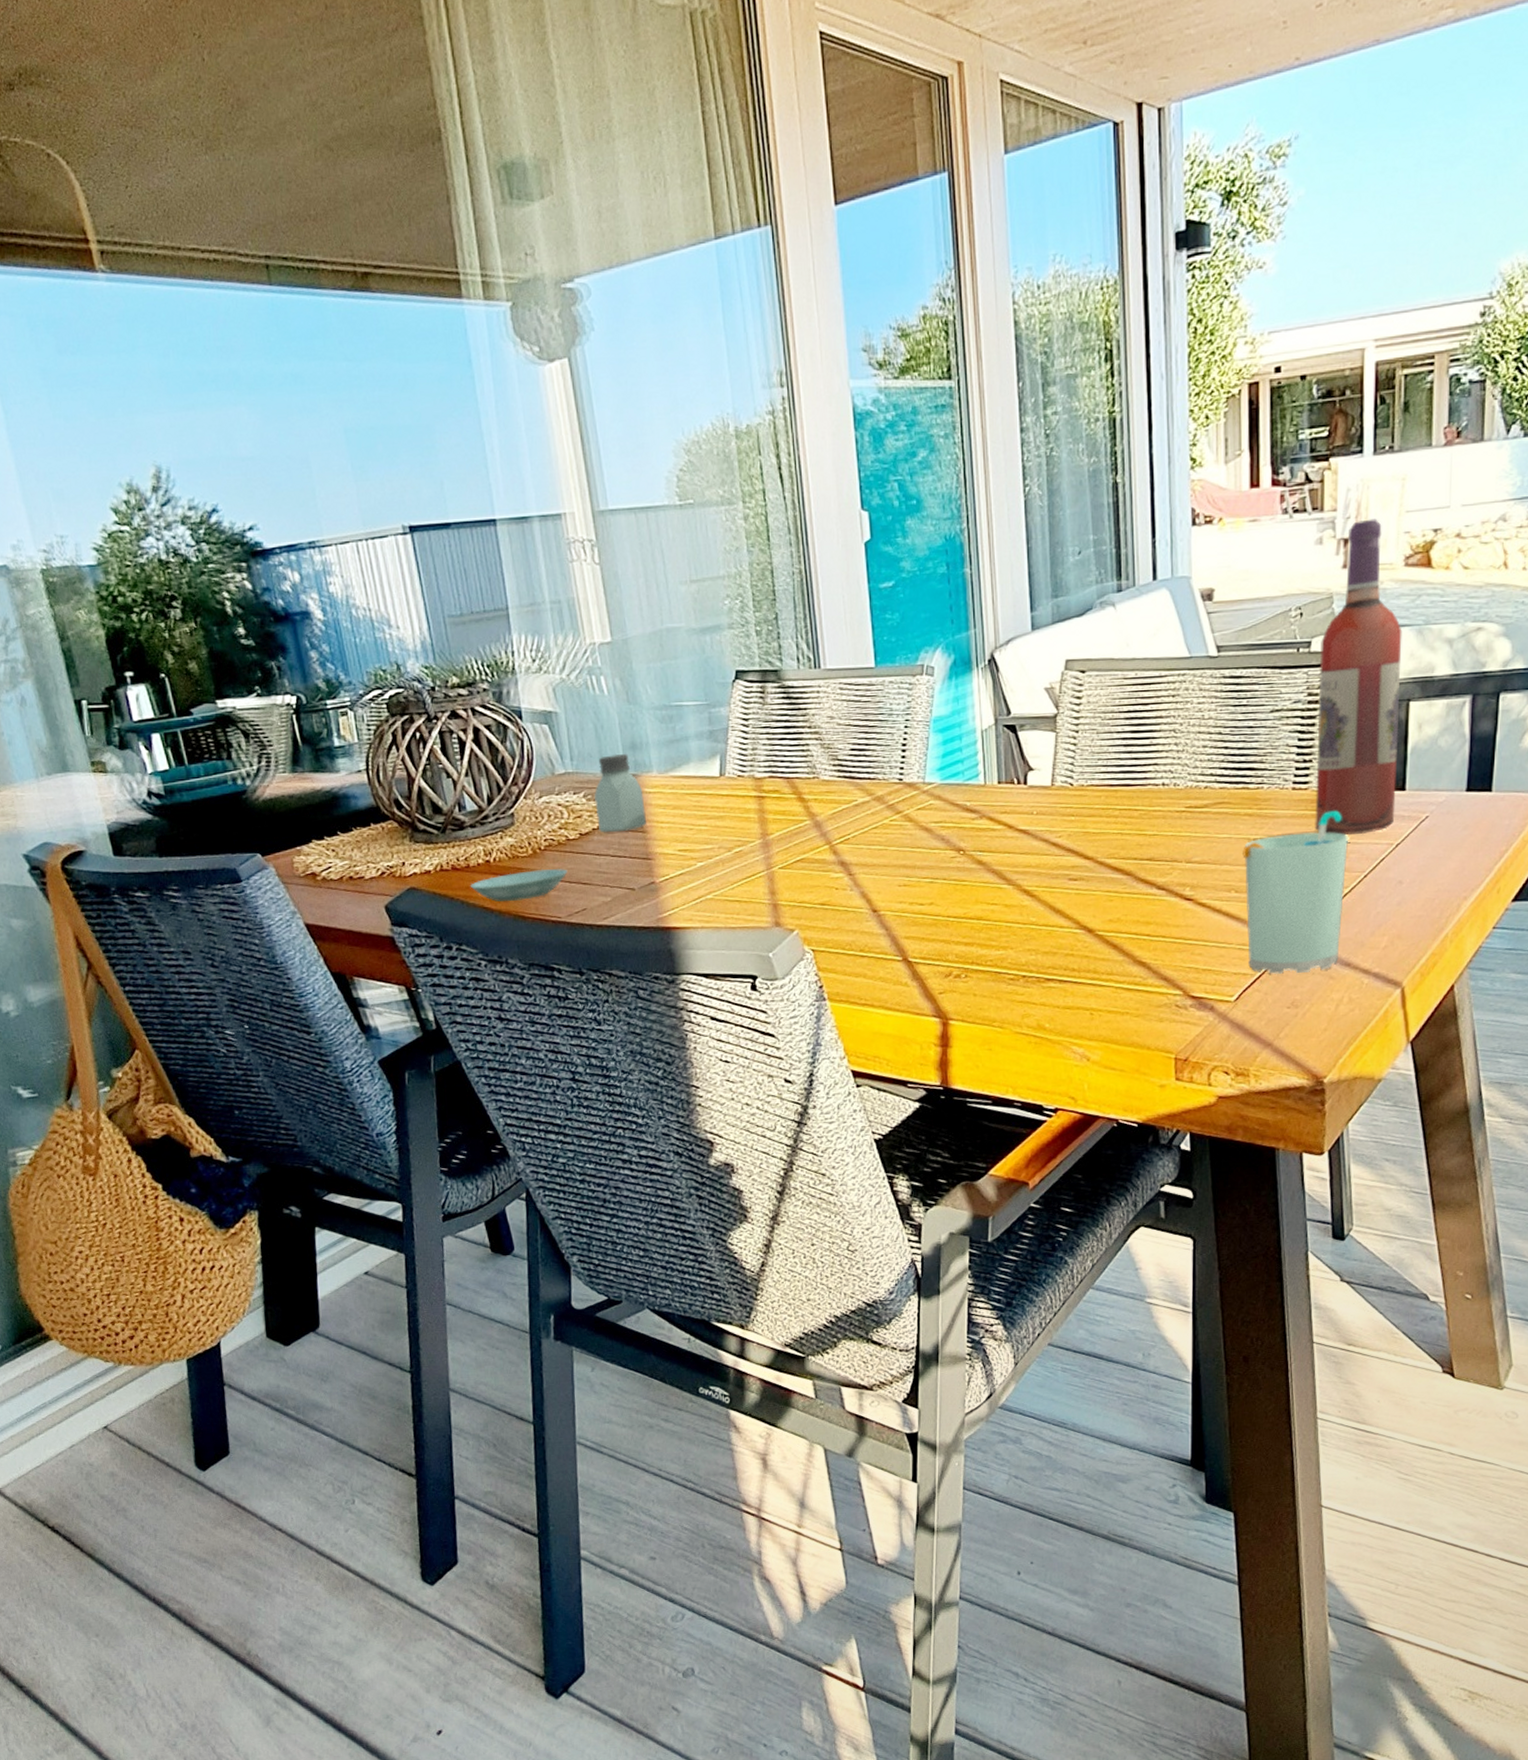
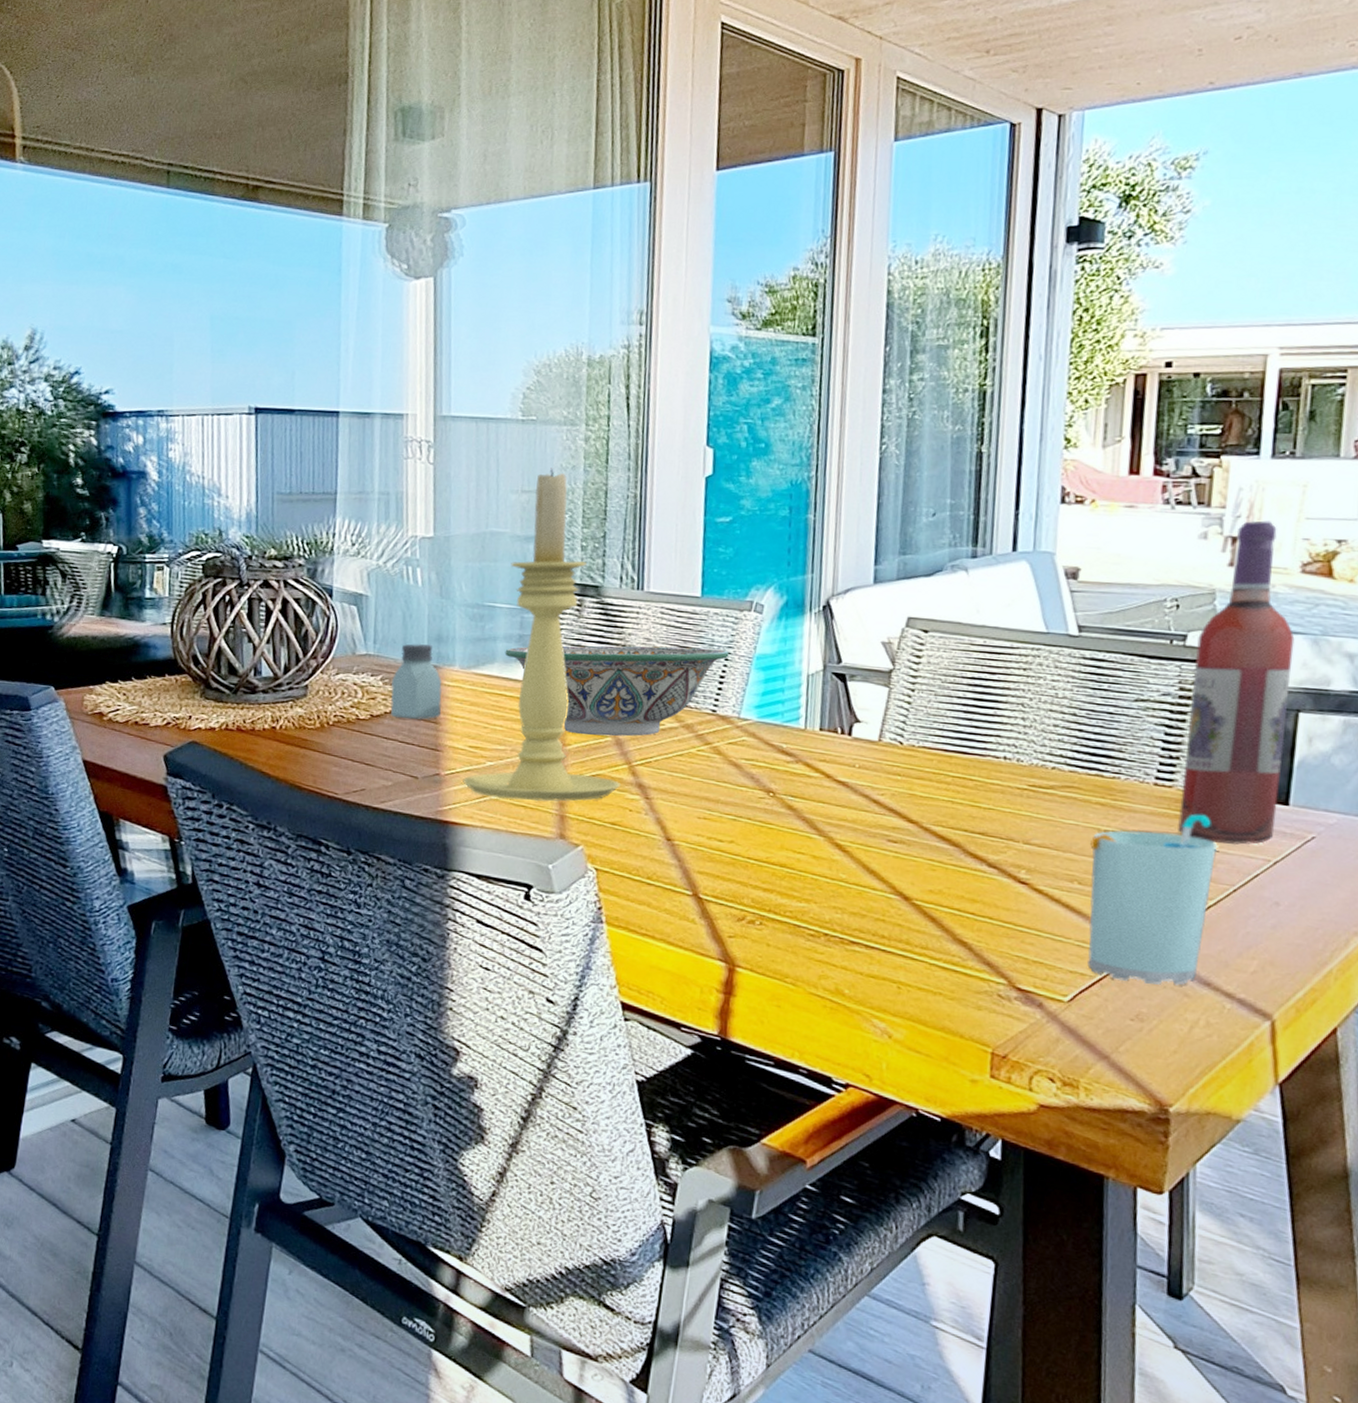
saucer: present [470,869,568,902] -> none [251,742,352,771]
candle holder: none [677,552,824,898] -> present [462,468,620,802]
decorative bowl: none [698,717,908,822] -> present [505,645,729,737]

